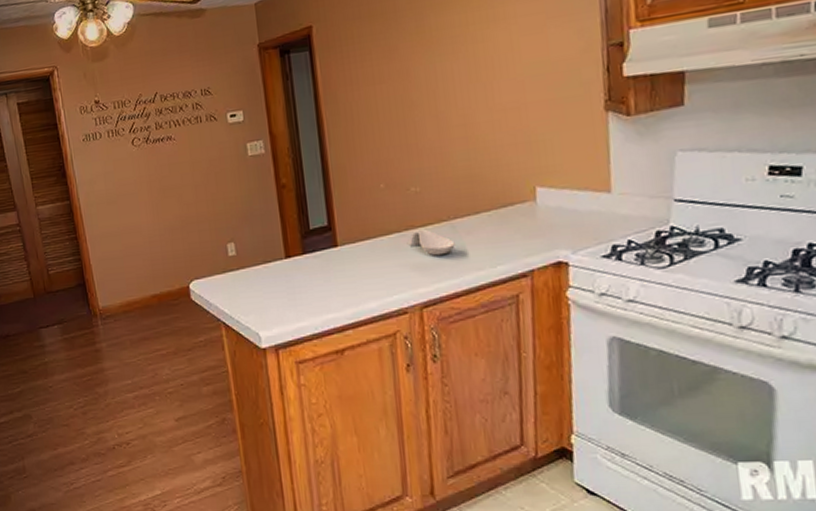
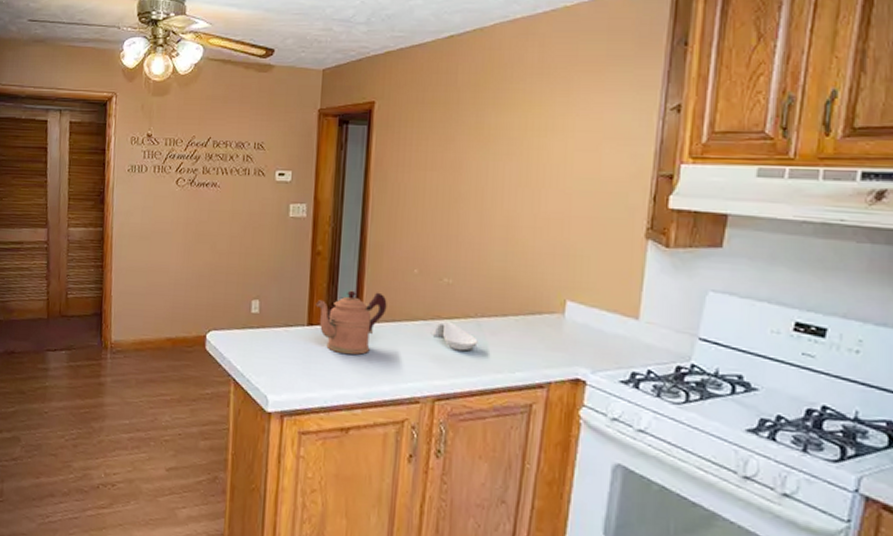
coffeepot: none [289,213,360,279] -> present [315,290,387,355]

